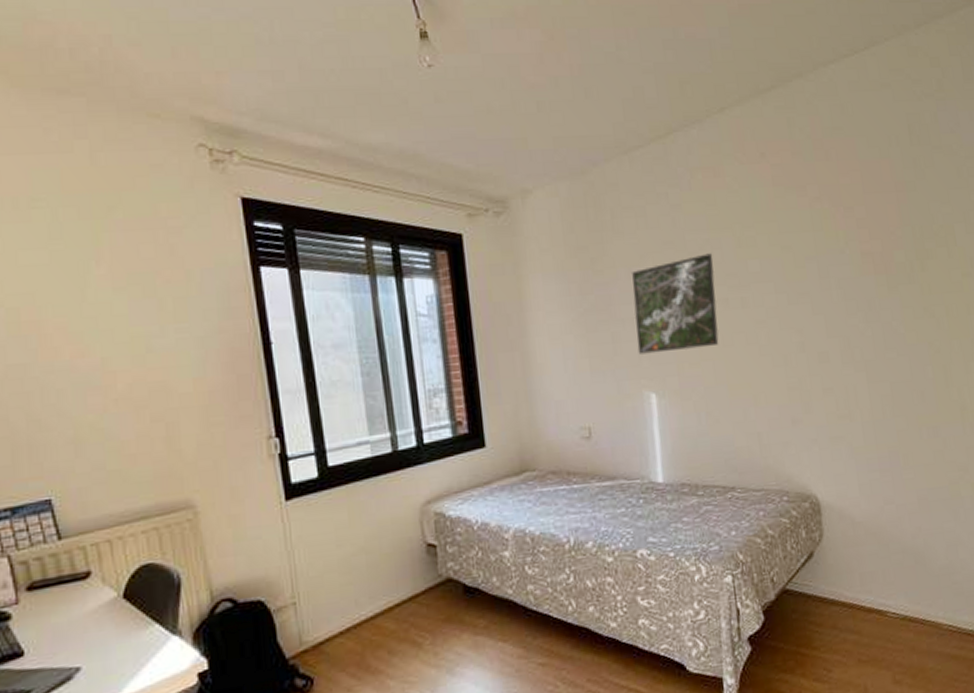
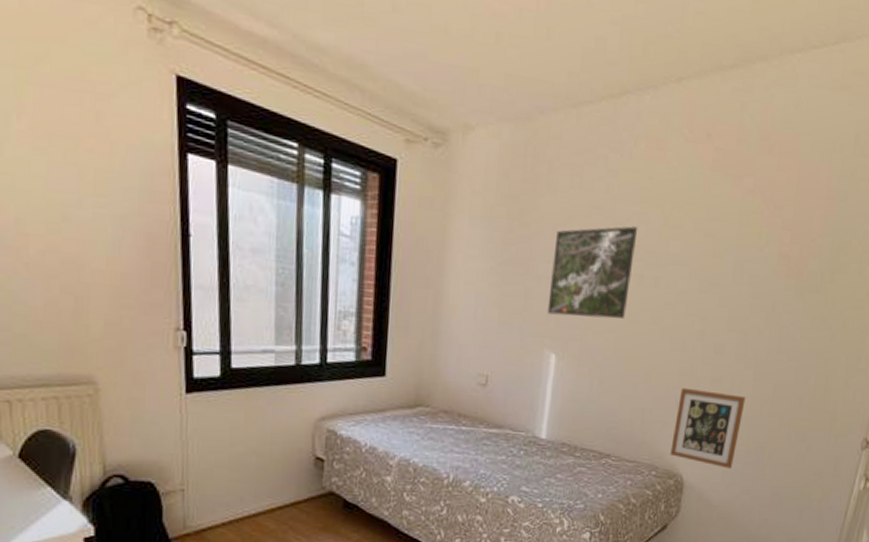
picture frame: none [794,401,869,480] -> present [670,387,746,469]

